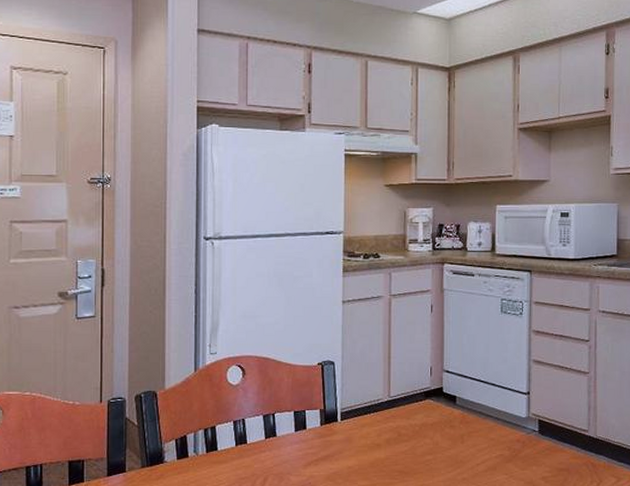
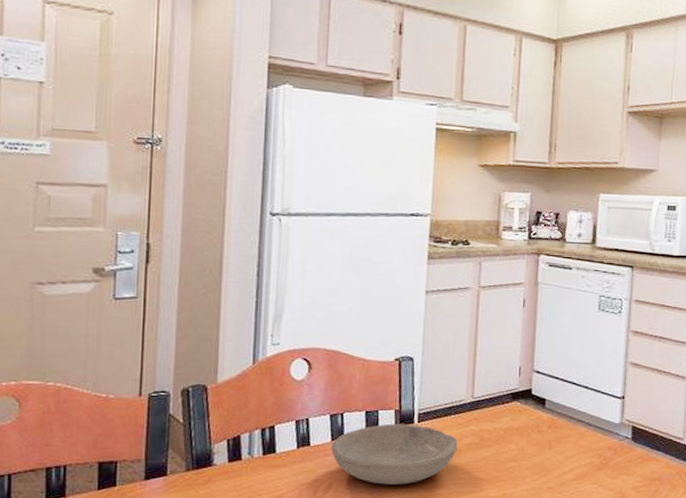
bowl: none [265,422,378,478] -> present [331,423,458,485]

